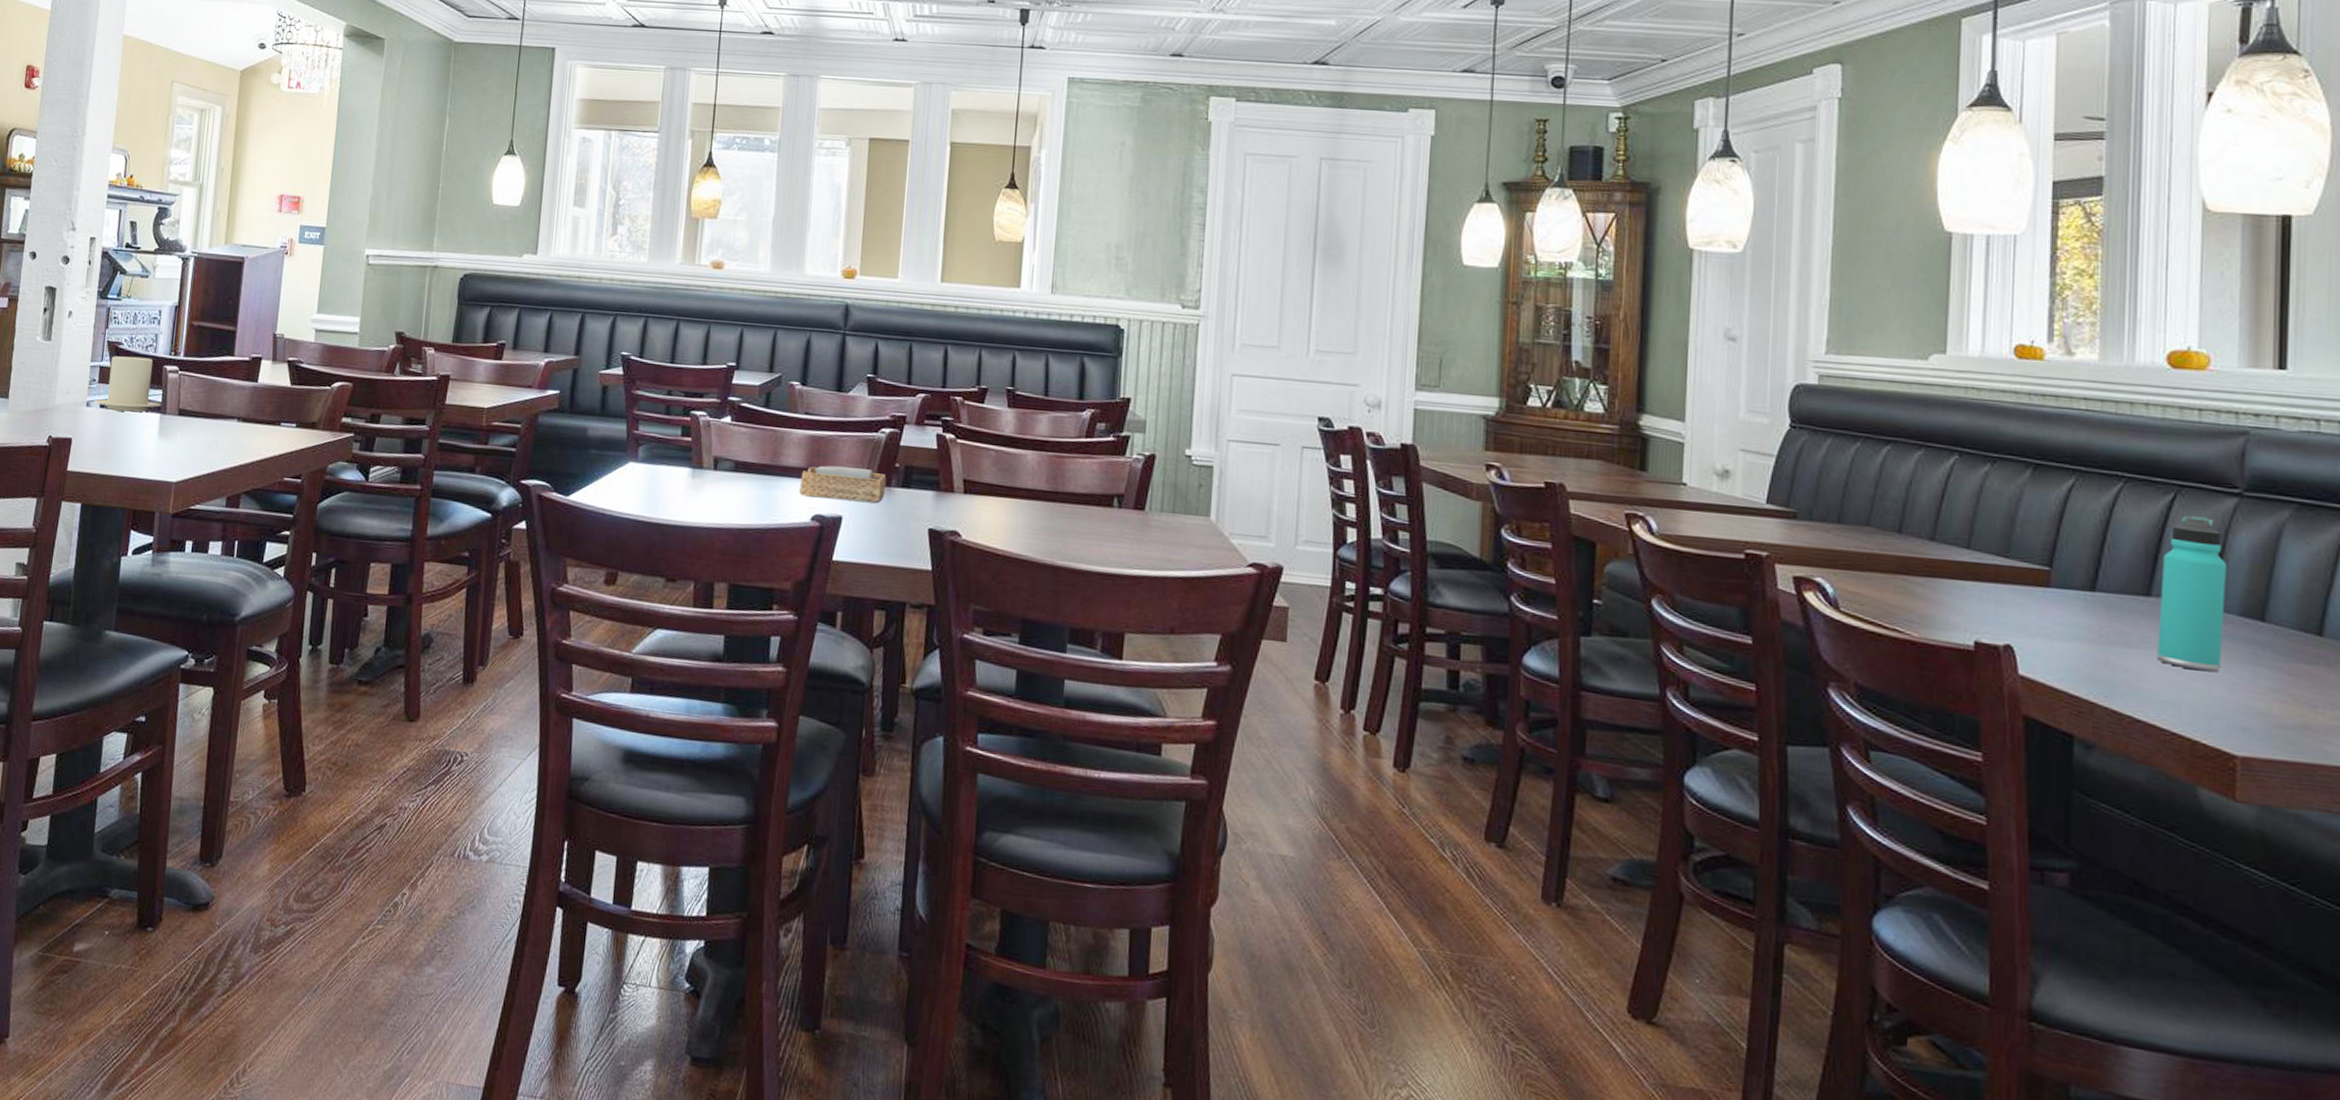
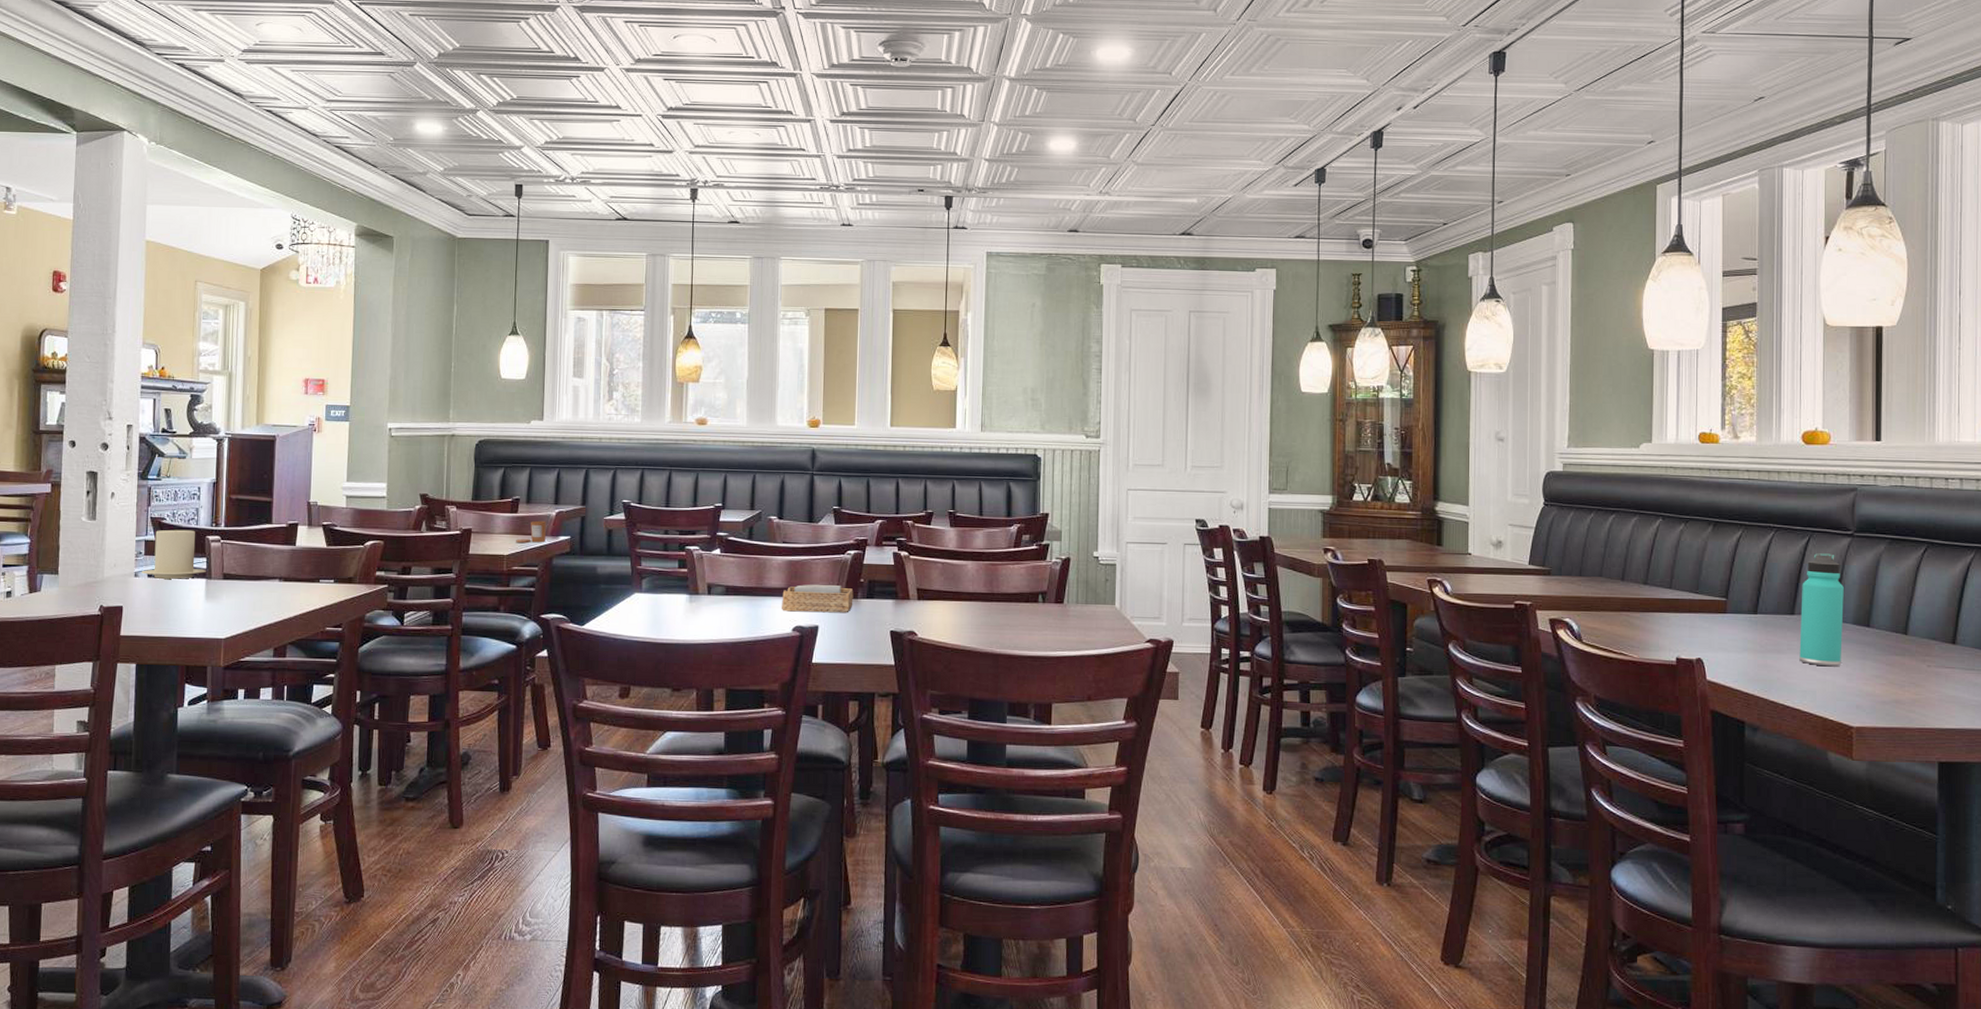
candle: none [498,370,533,397] -> present [516,520,546,544]

